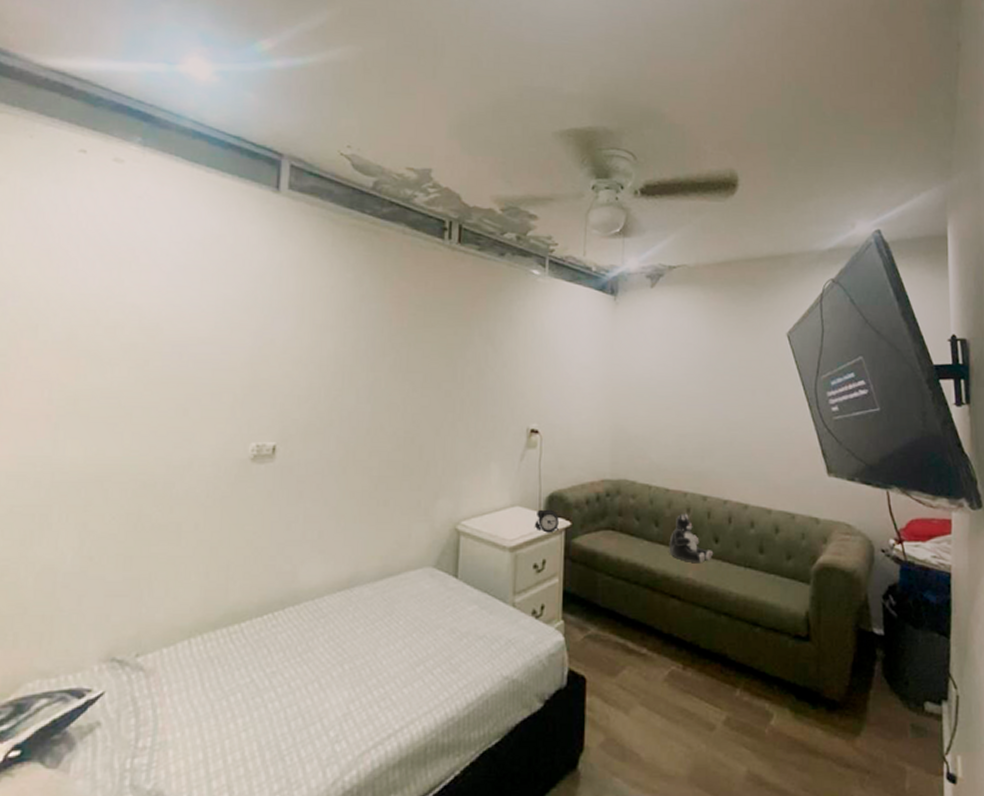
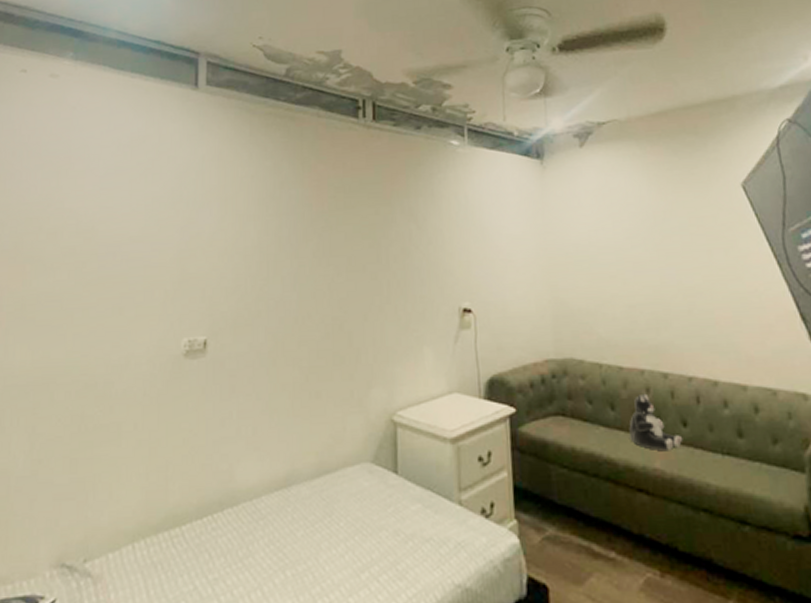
alarm clock: present [534,509,562,533] -> none [475,395,504,421]

